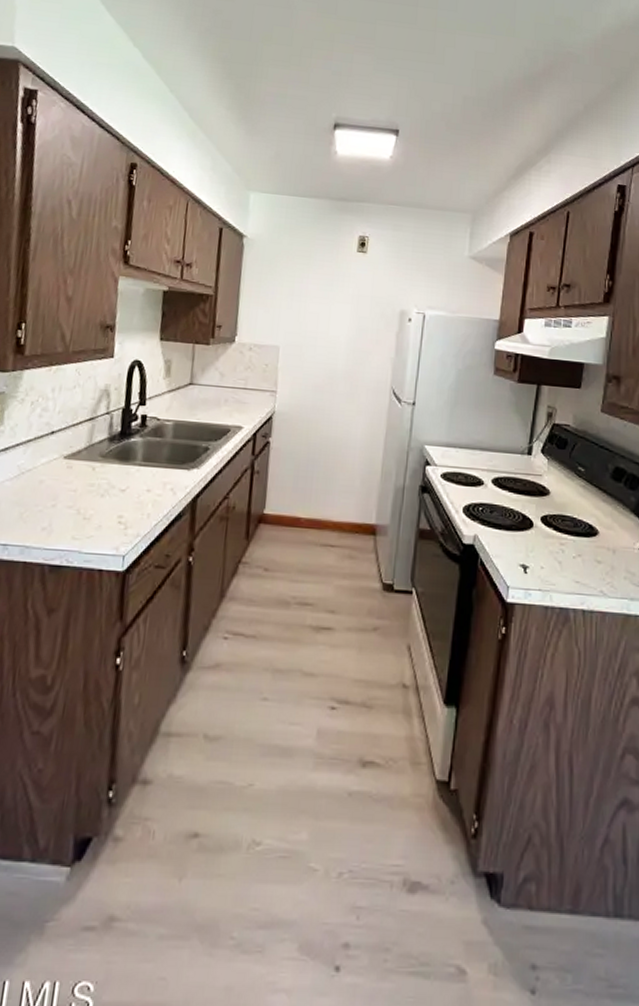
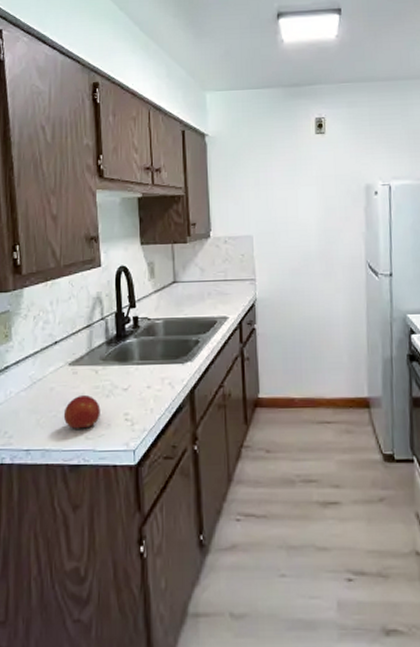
fruit: none [50,492,93,528] -> present [63,395,100,429]

